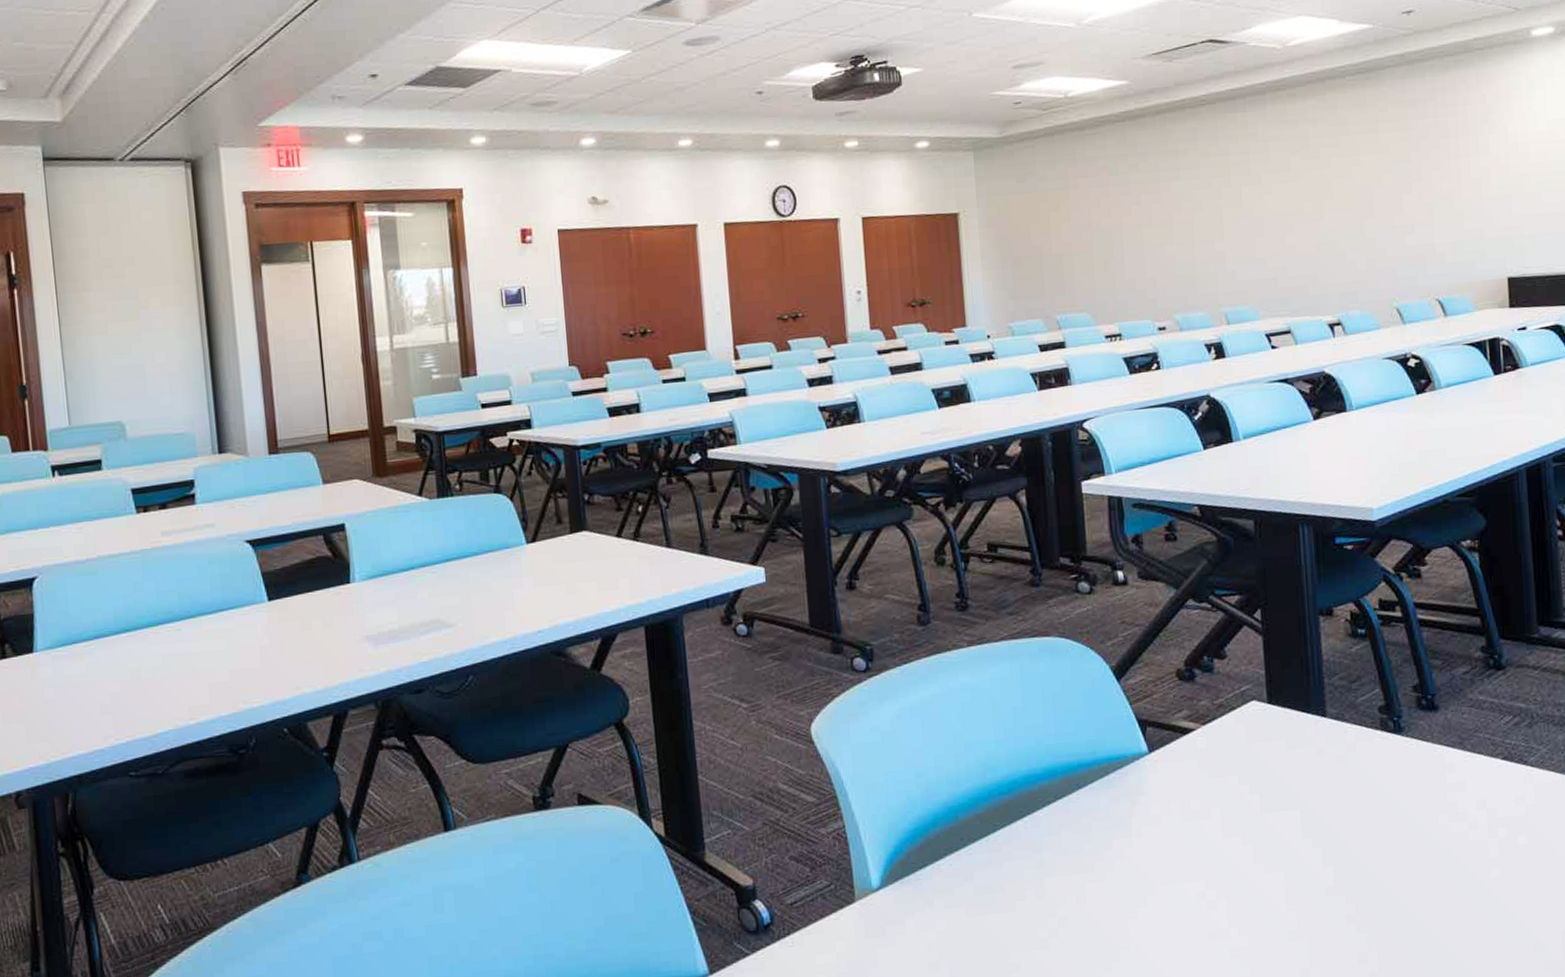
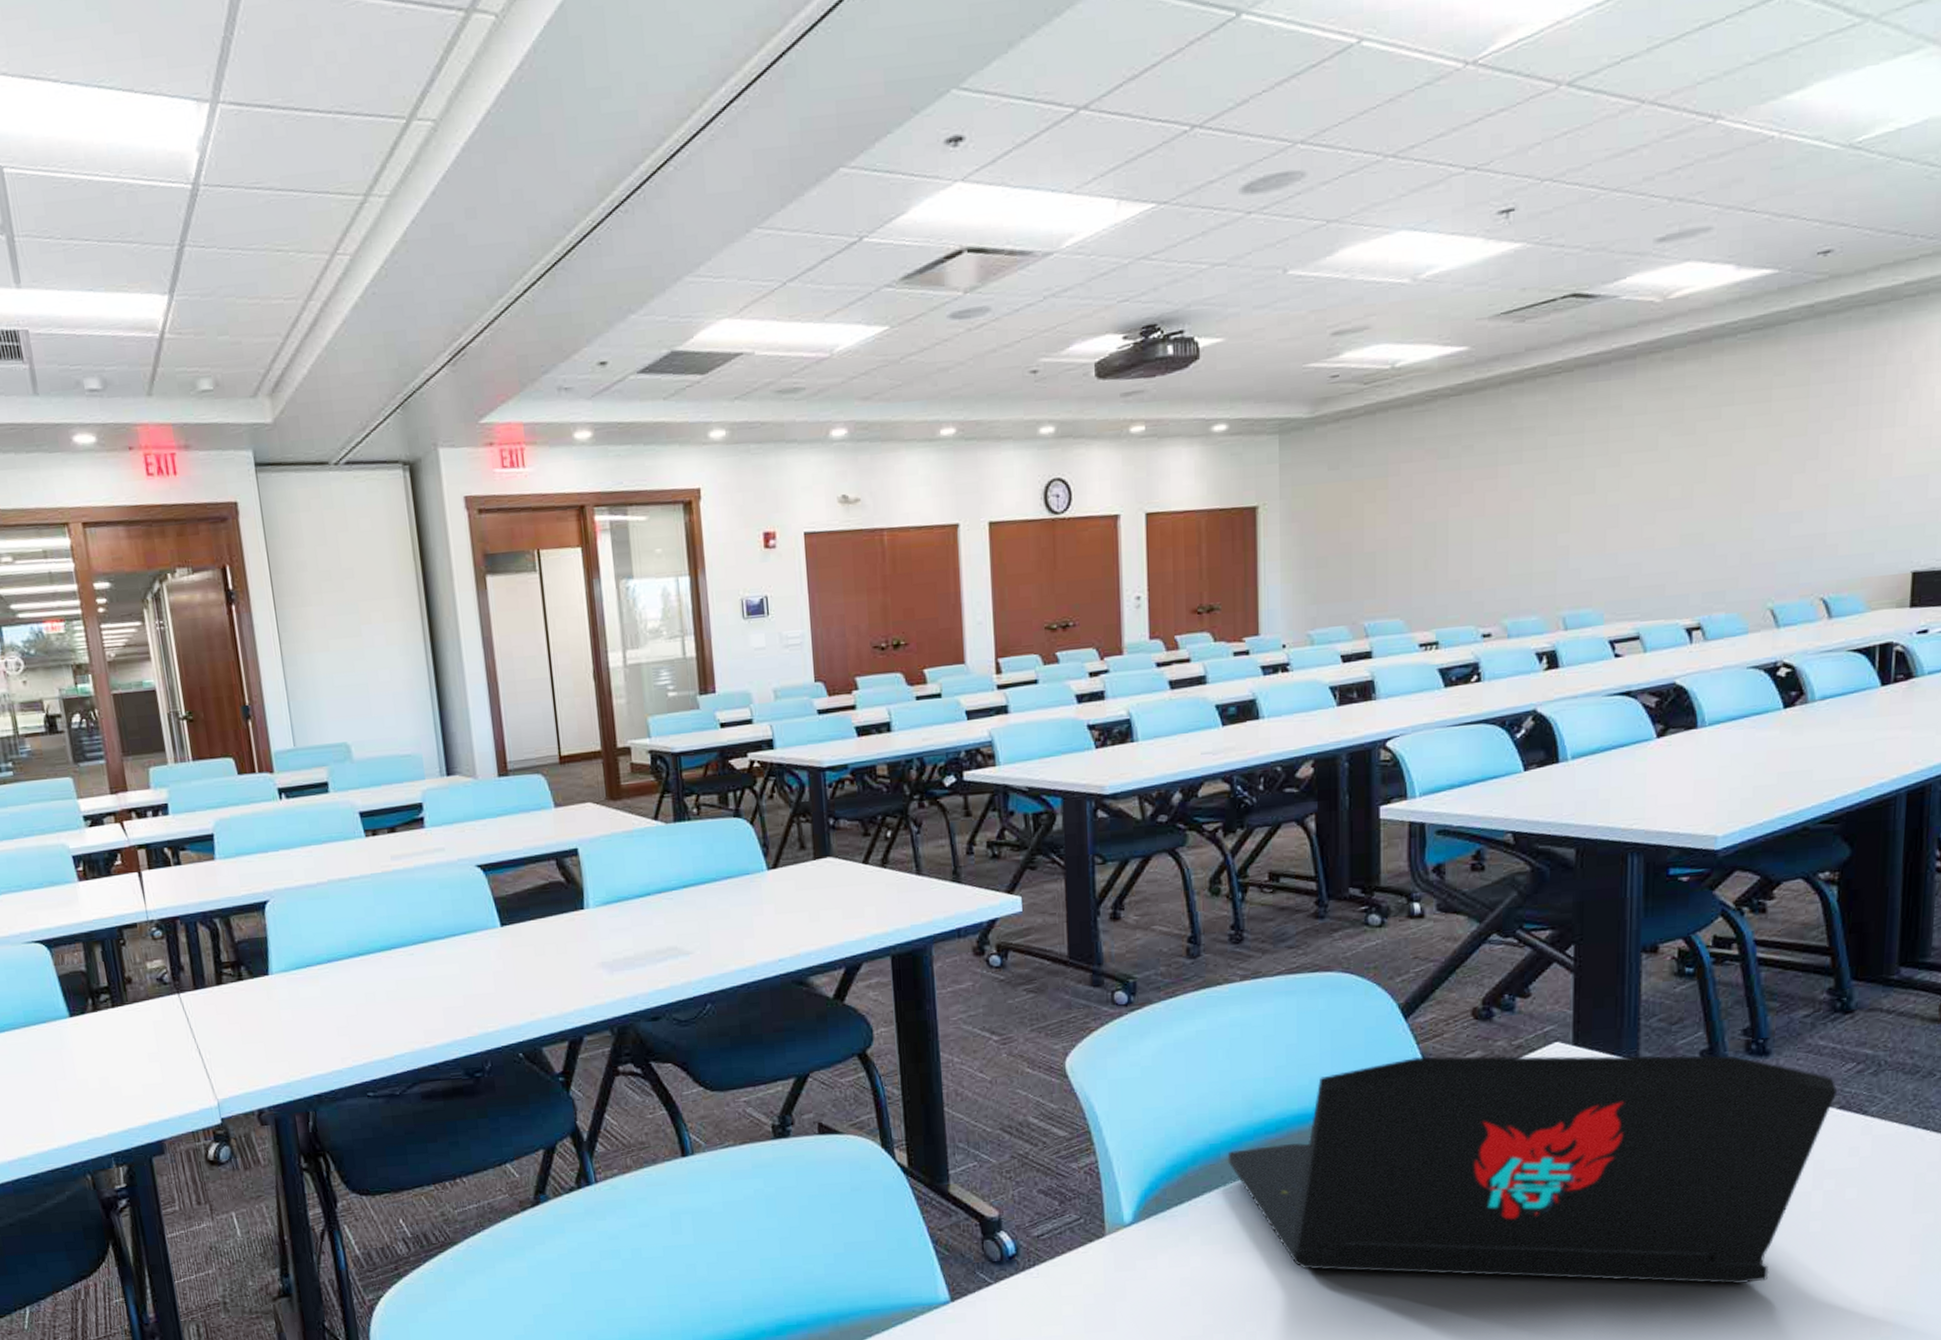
laptop: none [965,711,1500,933] -> present [1227,1055,1838,1284]

